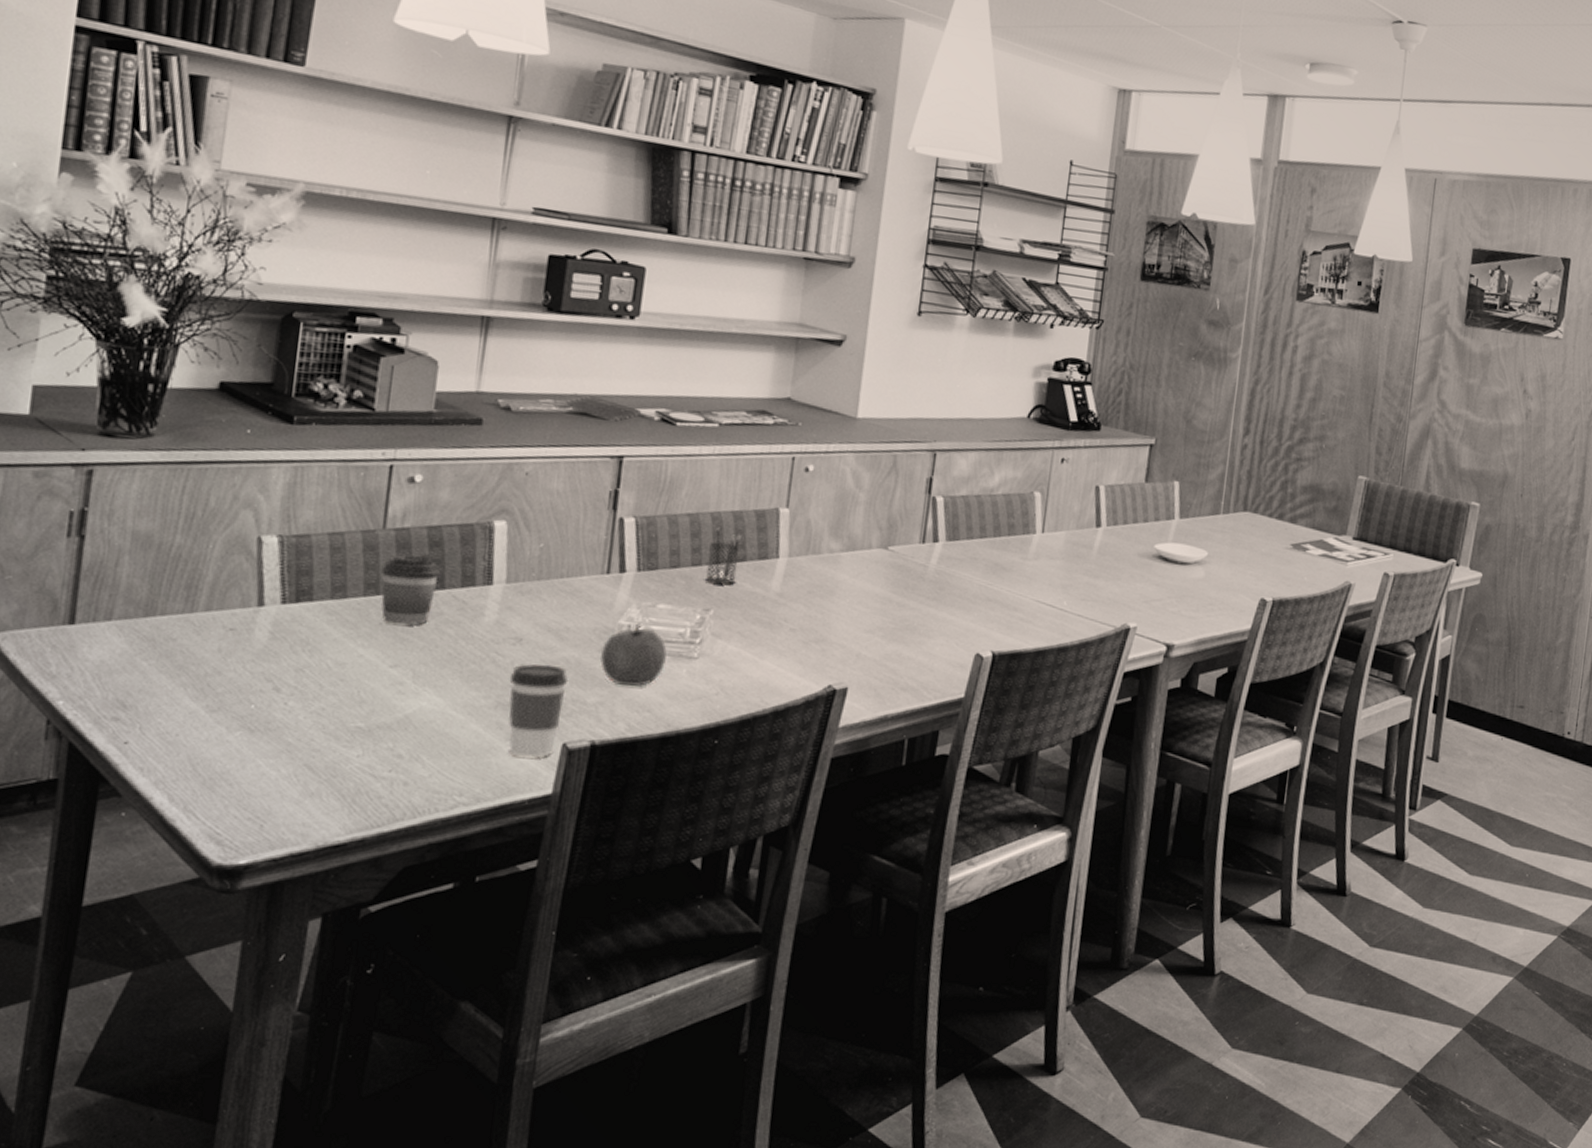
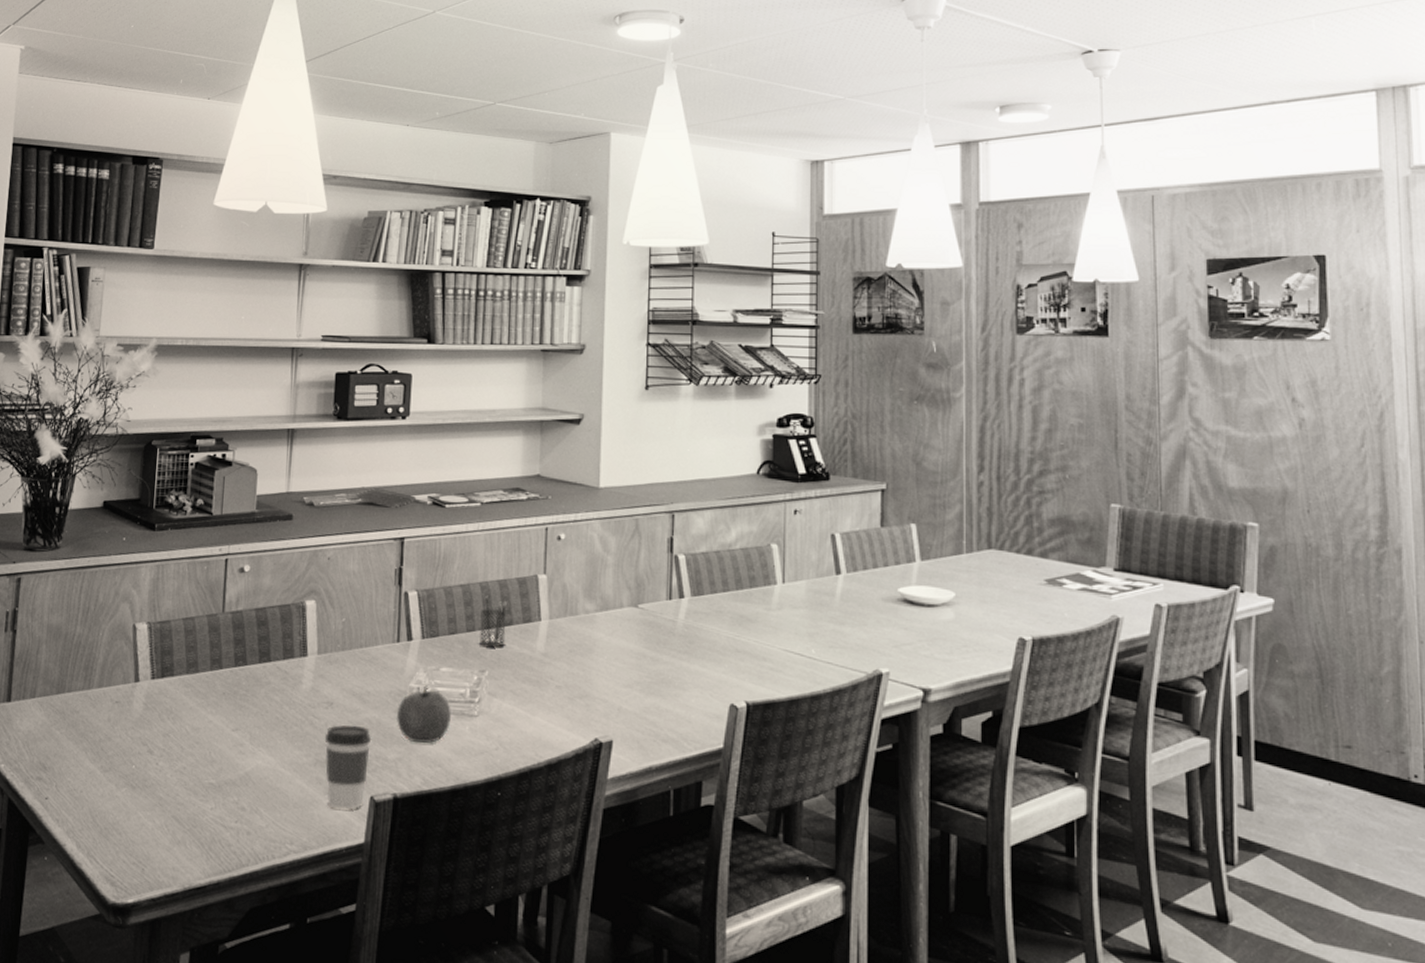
coffee cup: present [381,553,440,625] -> none [222,631,266,694]

